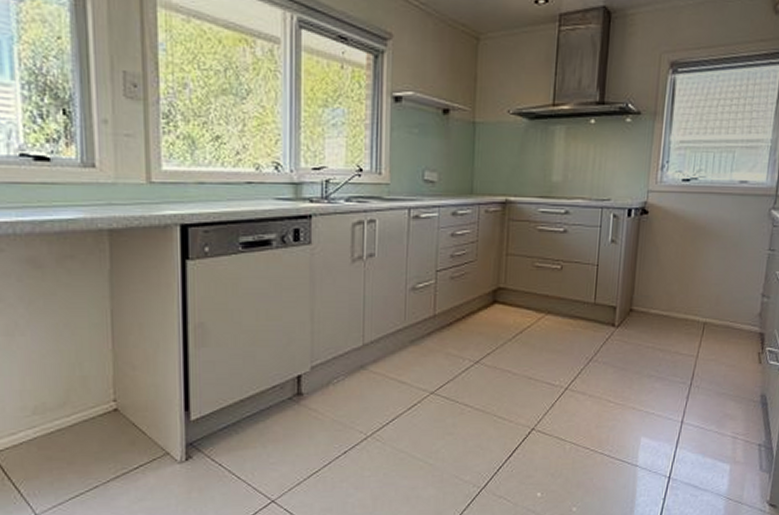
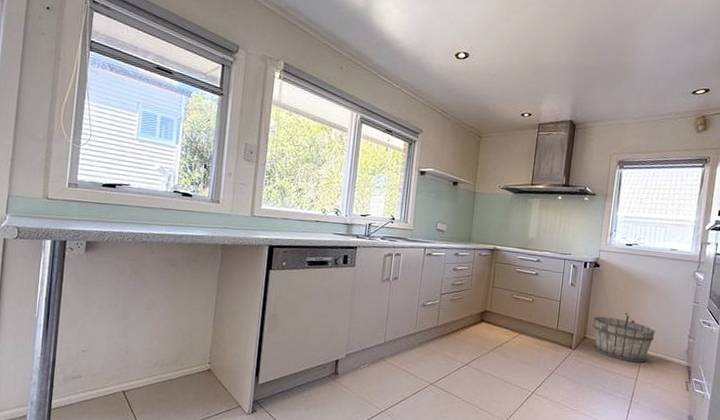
wooden bucket: none [640,271,721,335] -> present [592,312,655,363]

